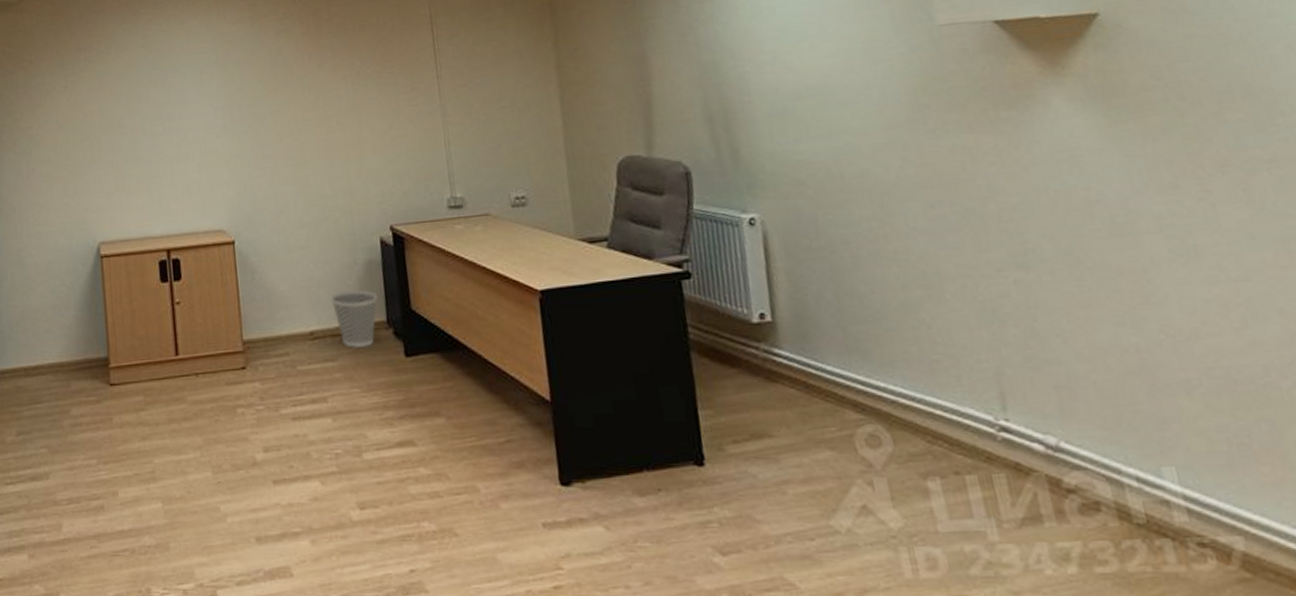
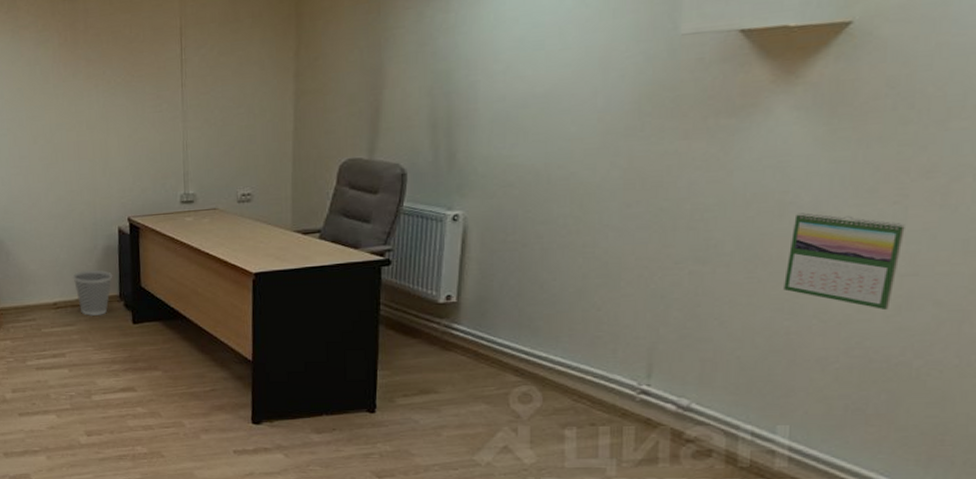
calendar: none [1105,211,1234,322] -> present [784,212,905,311]

